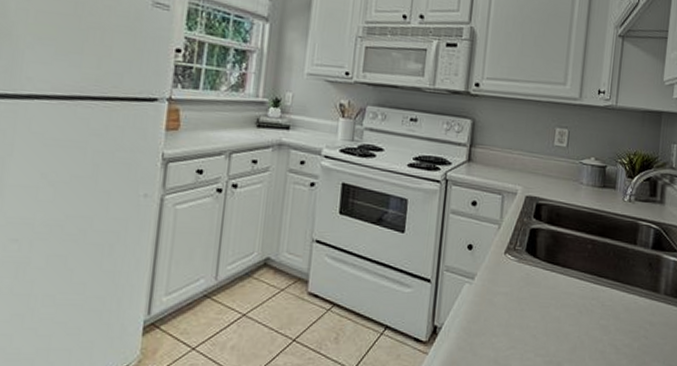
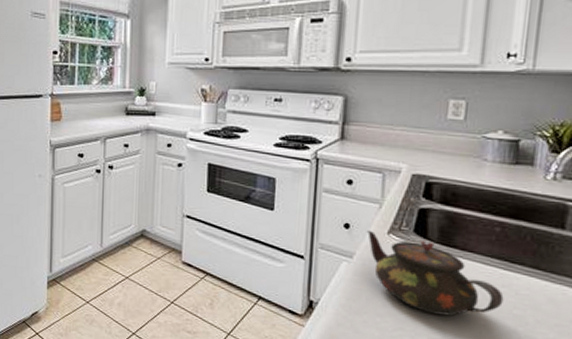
teapot: none [486,250,593,331] -> present [366,230,504,316]

